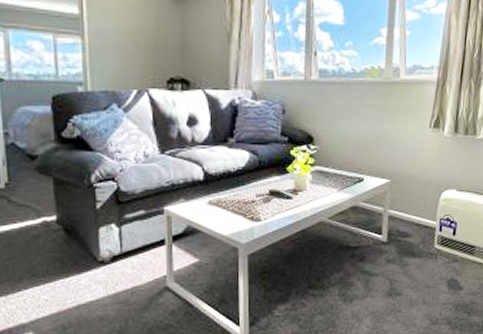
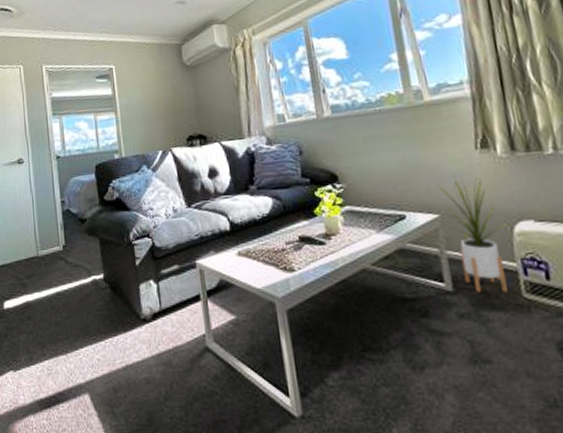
house plant: none [390,149,440,244] -> present [437,176,512,293]

